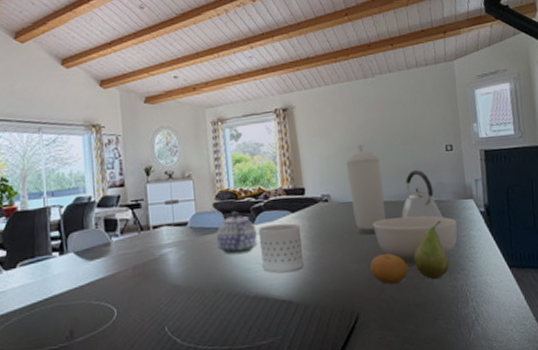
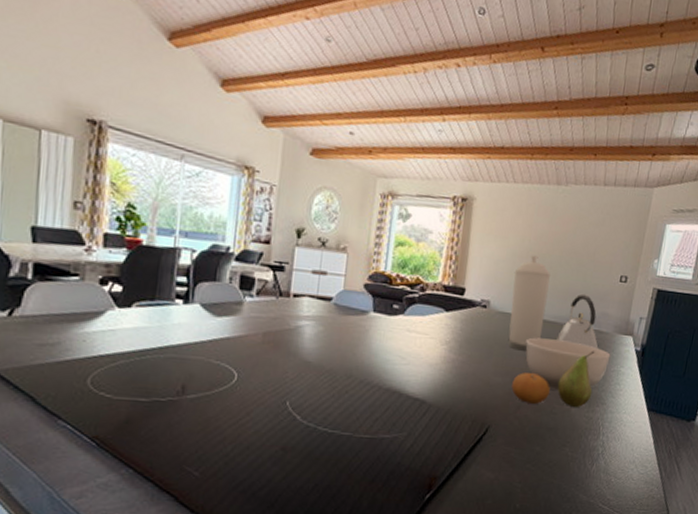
teapot: present [216,210,257,256] -> none [359,296,405,344]
mug: present [258,223,304,274] -> none [403,319,452,373]

